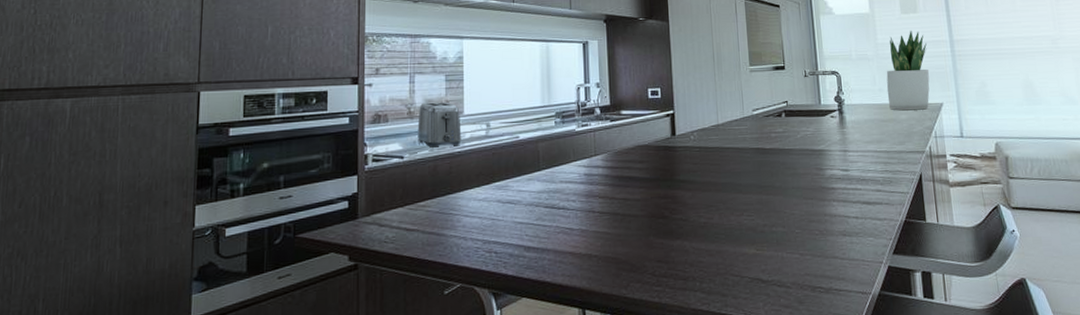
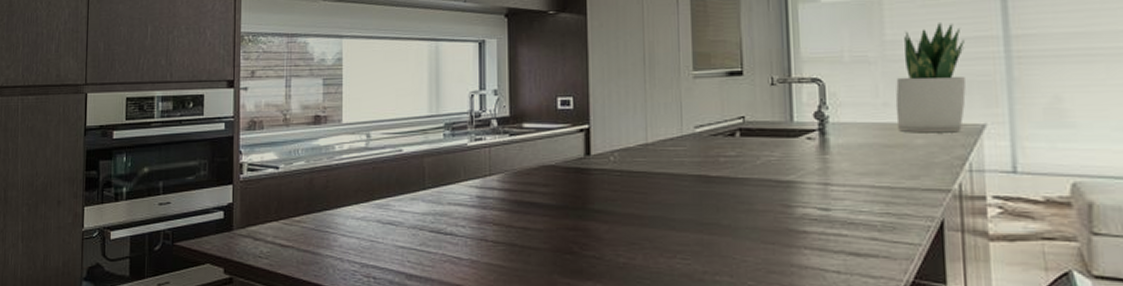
toaster: present [417,102,462,148] -> none [293,108,339,158]

